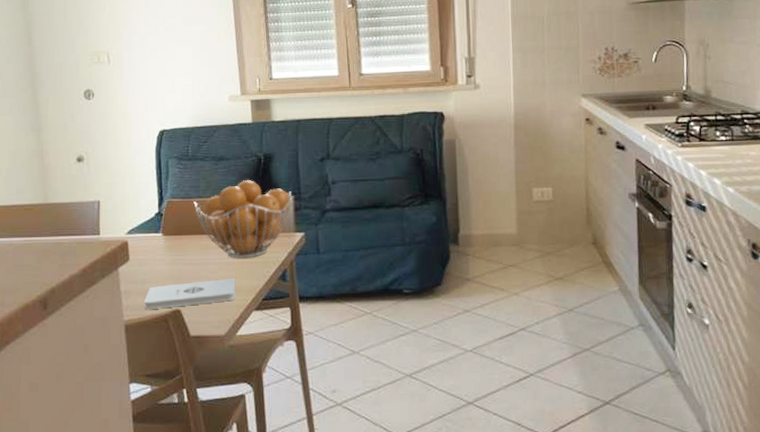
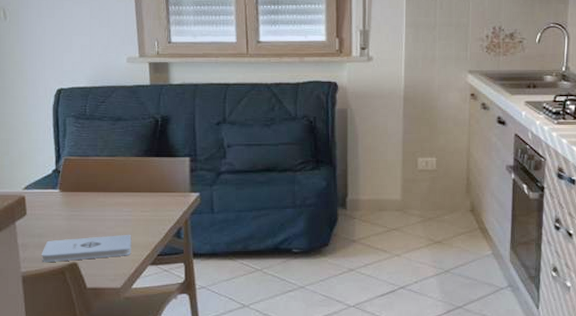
fruit basket: present [194,180,292,258] -> none [91,141,188,216]

